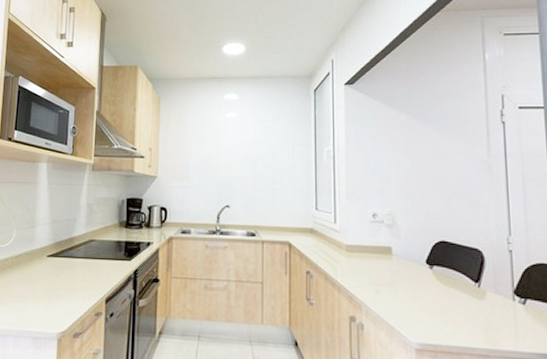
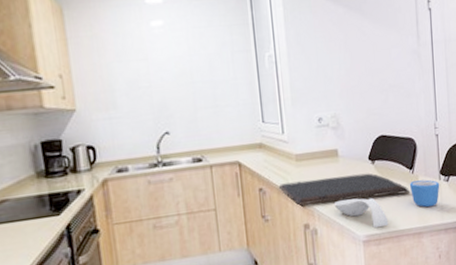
cutting board: none [327,271,476,308] -> present [279,173,411,206]
spoon rest: none [384,300,448,339] -> present [334,197,389,229]
mug: none [474,296,514,329] -> present [409,179,440,208]

